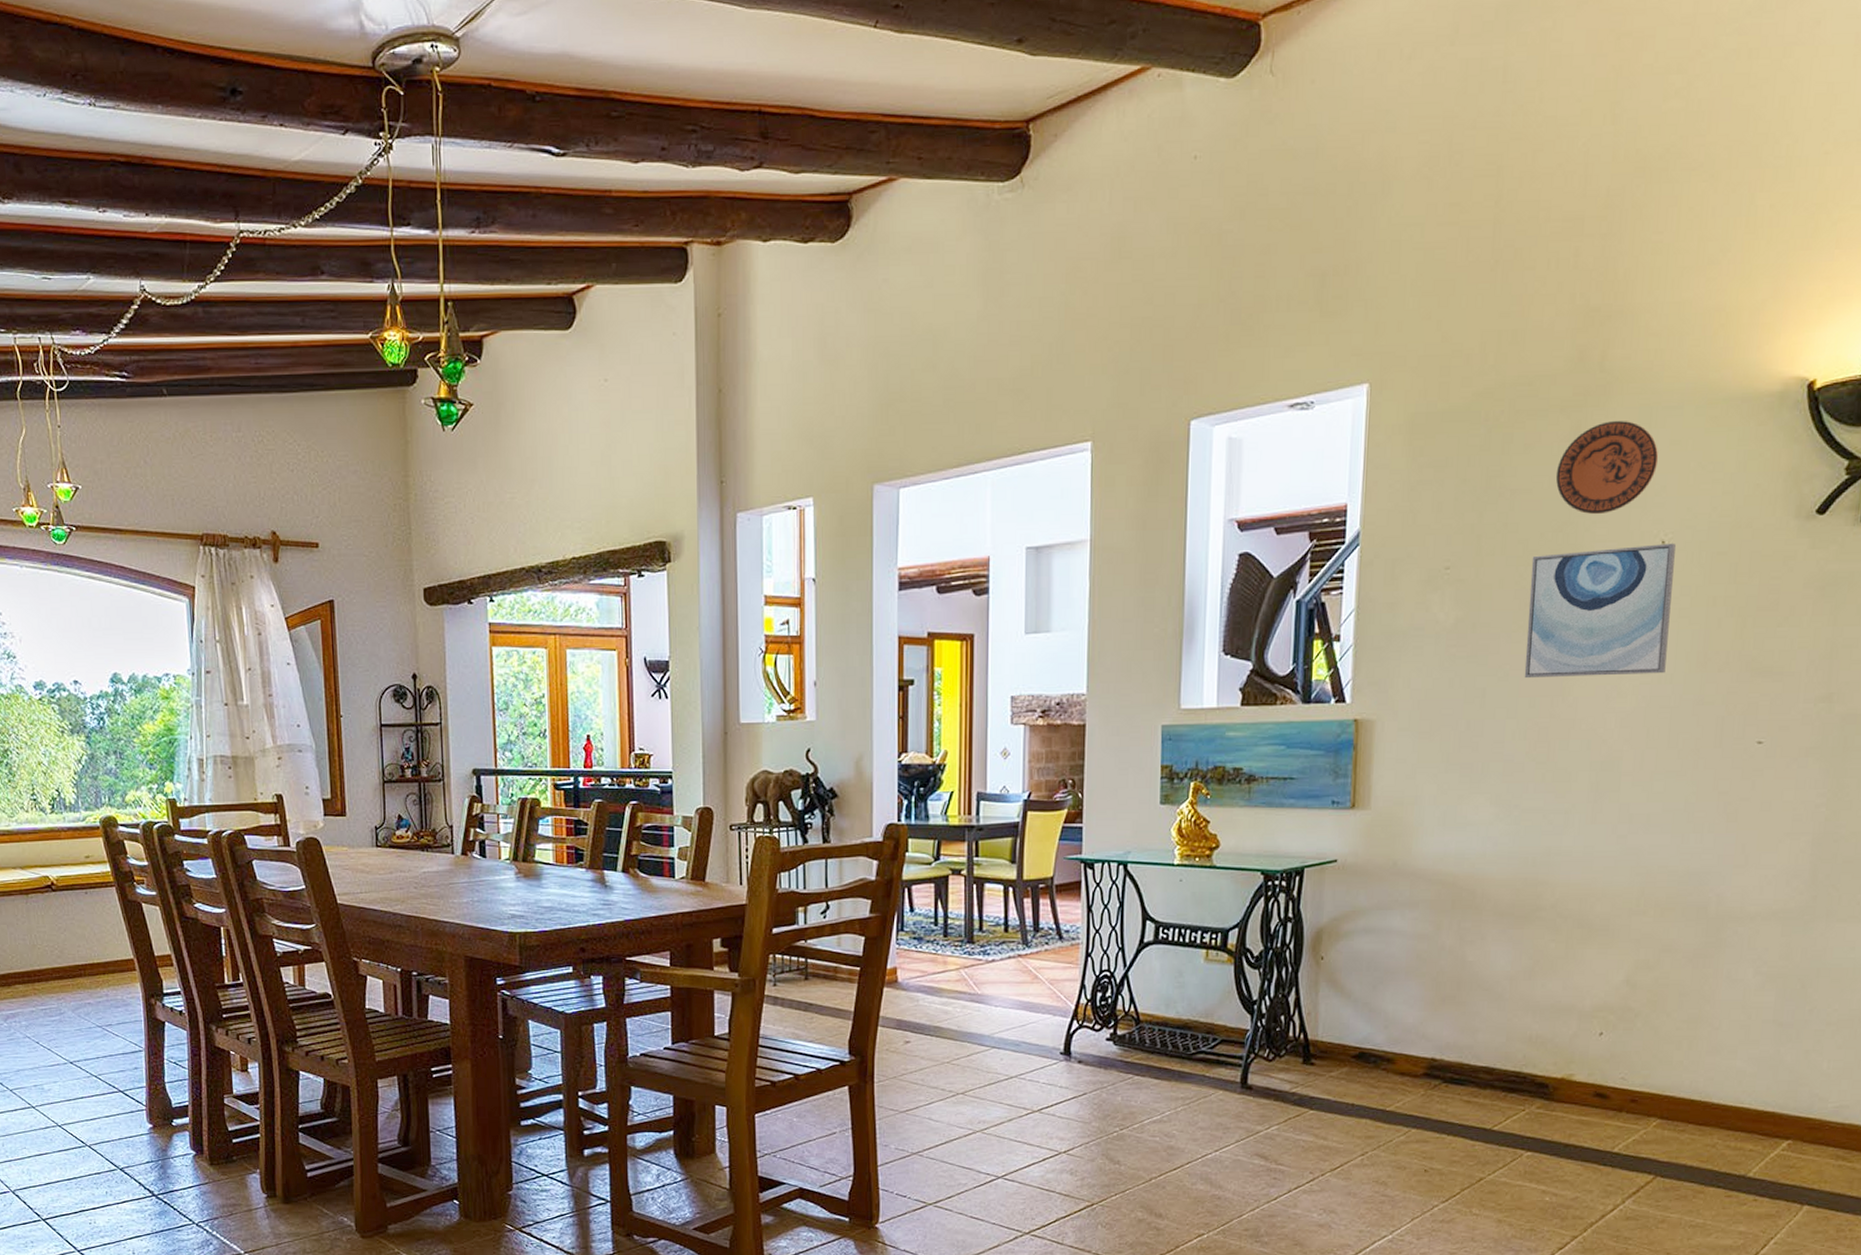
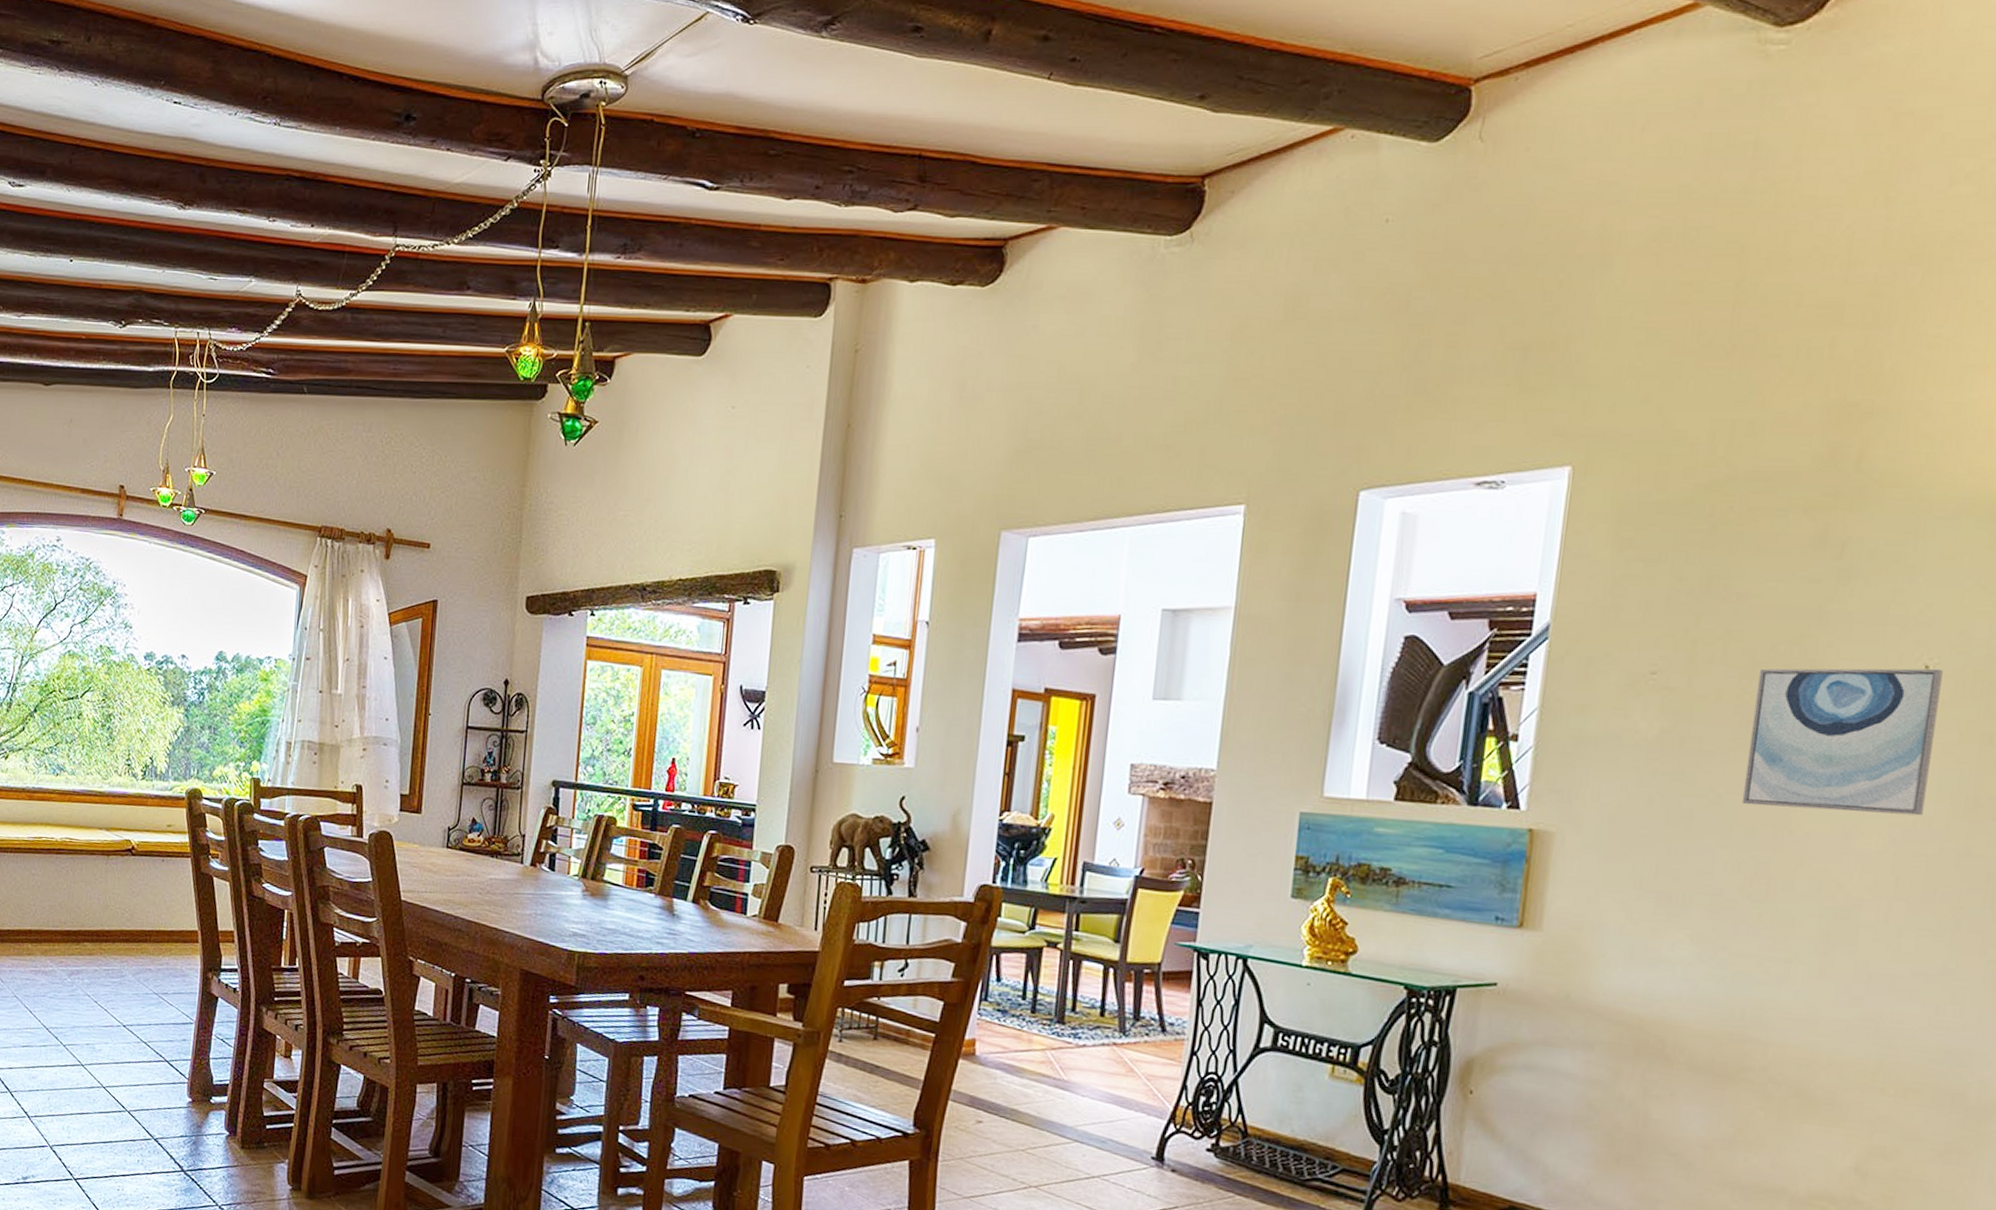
decorative plate: present [1555,421,1659,515] -> none [1793,527,1926,630]

